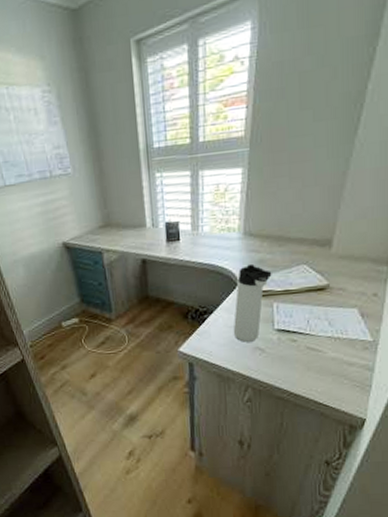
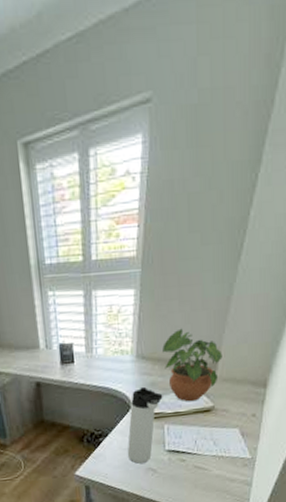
potted plant: none [271,205,338,280] -> present [162,328,223,402]

